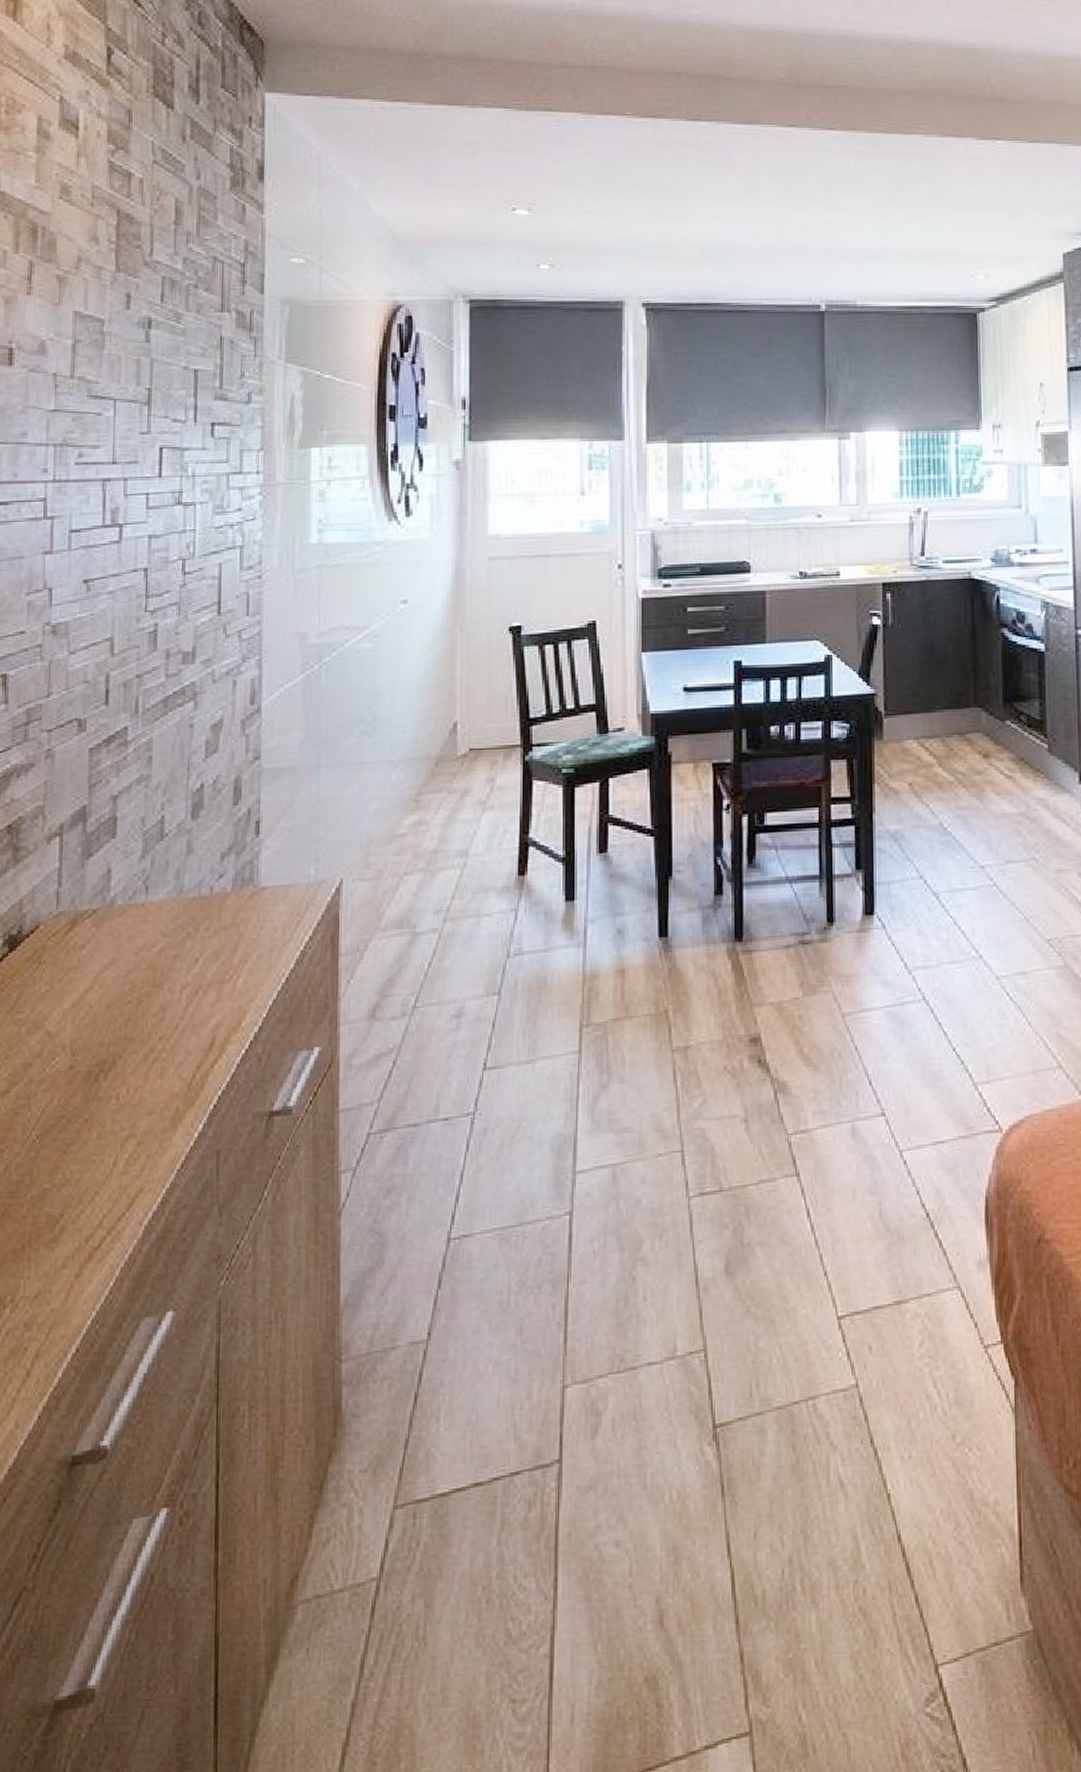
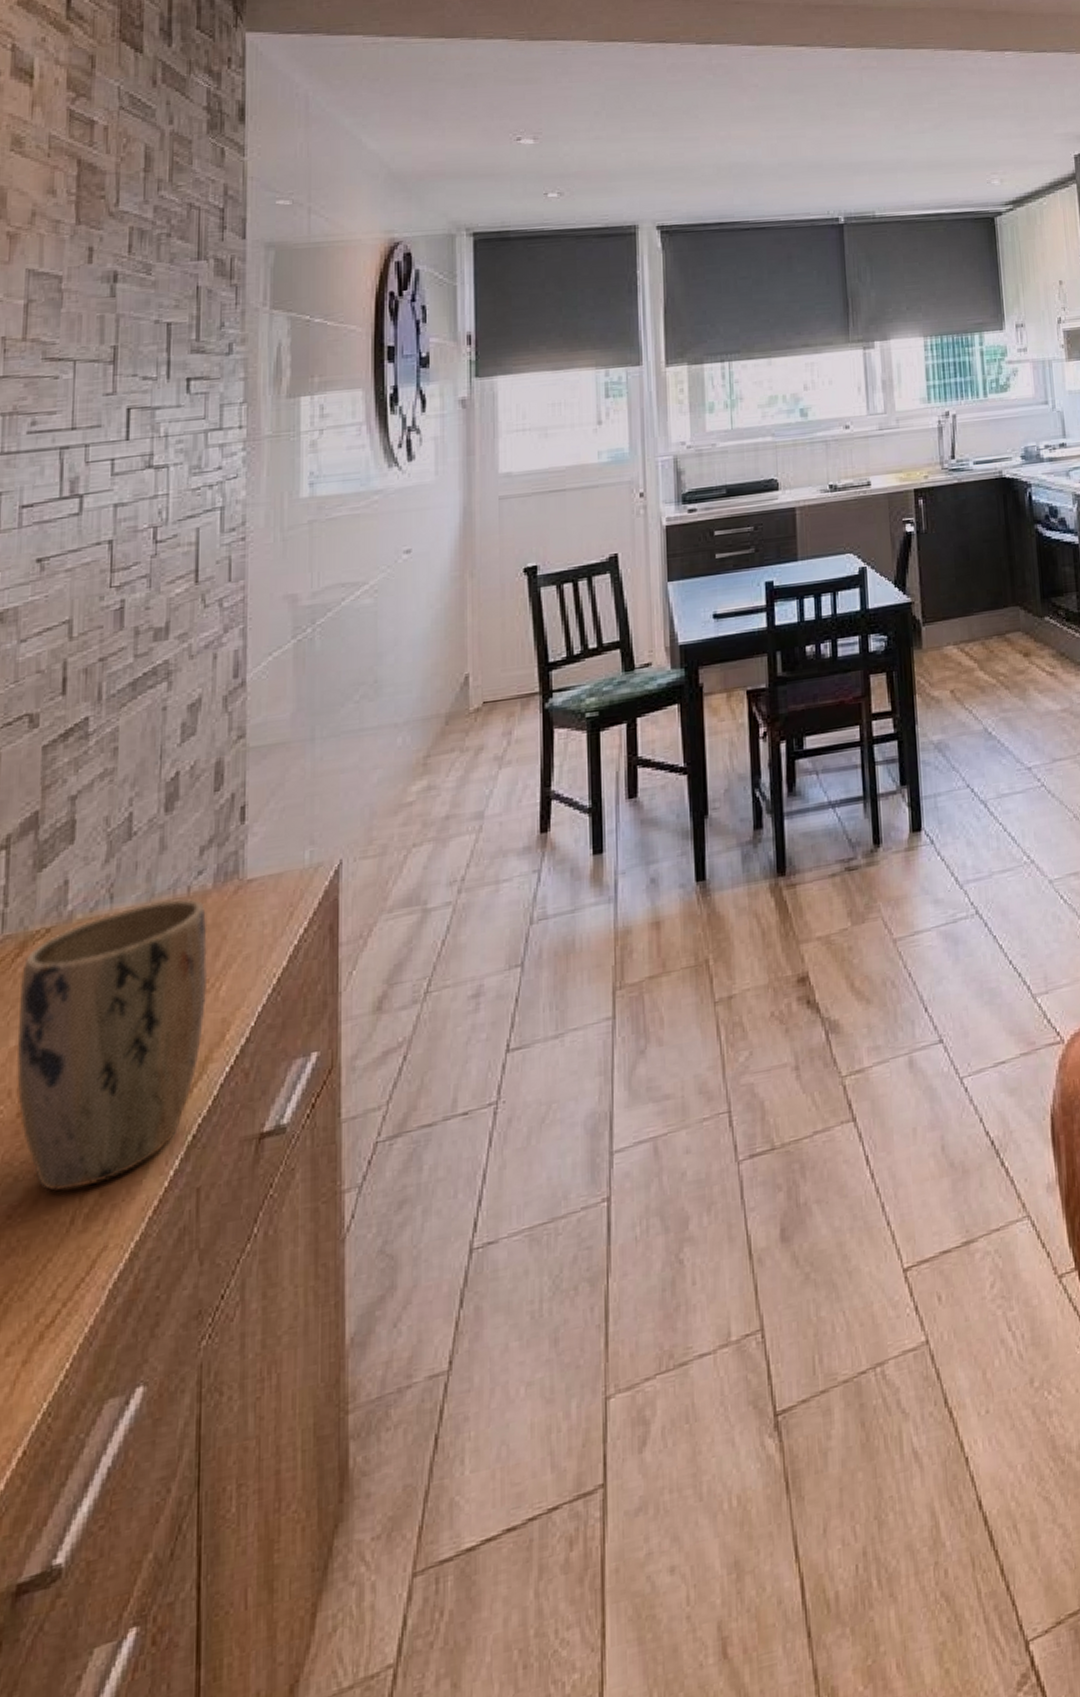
plant pot: none [69,897,227,1137] -> present [16,898,208,1191]

